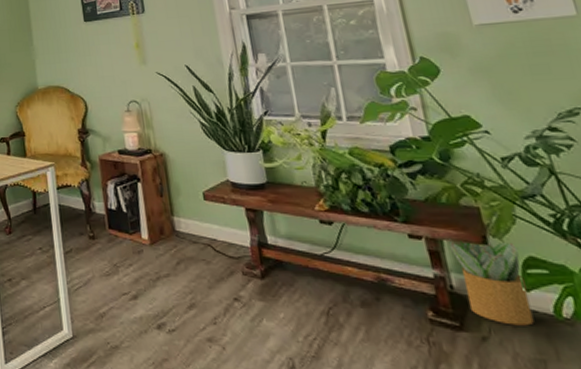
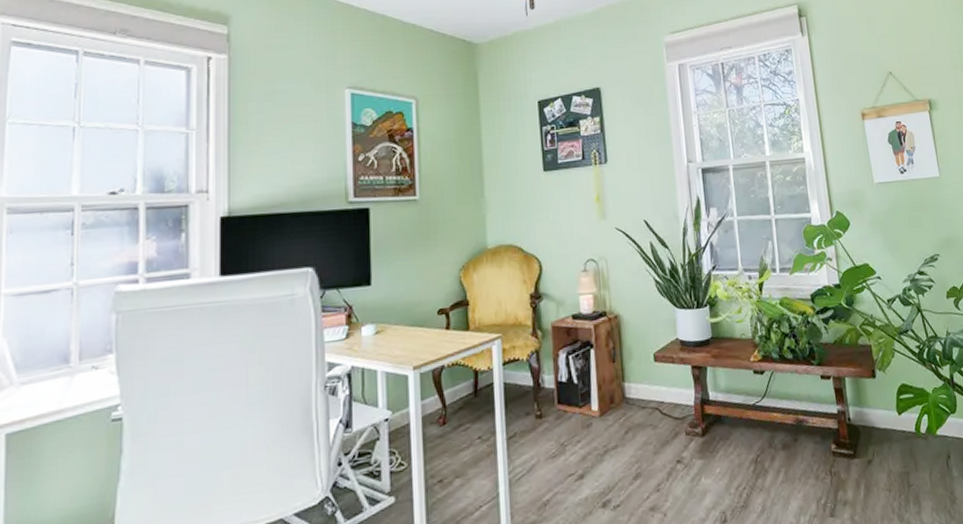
potted plant: present [448,238,534,326] -> none [848,372,903,447]

